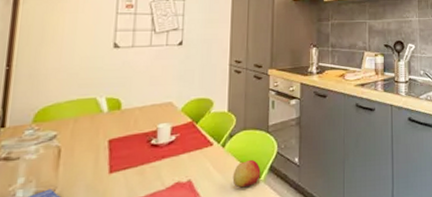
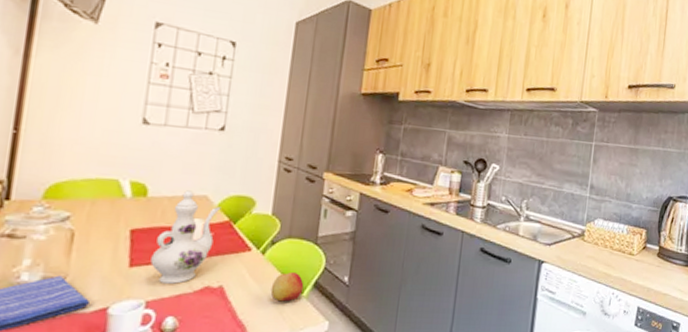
ewer: none [127,99,184,184] -> present [150,190,221,284]

